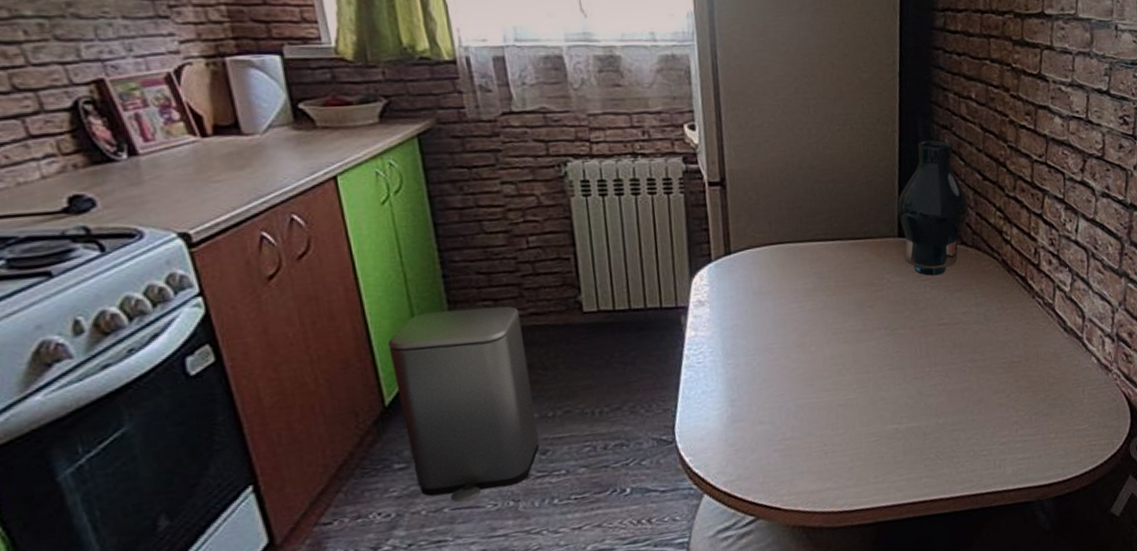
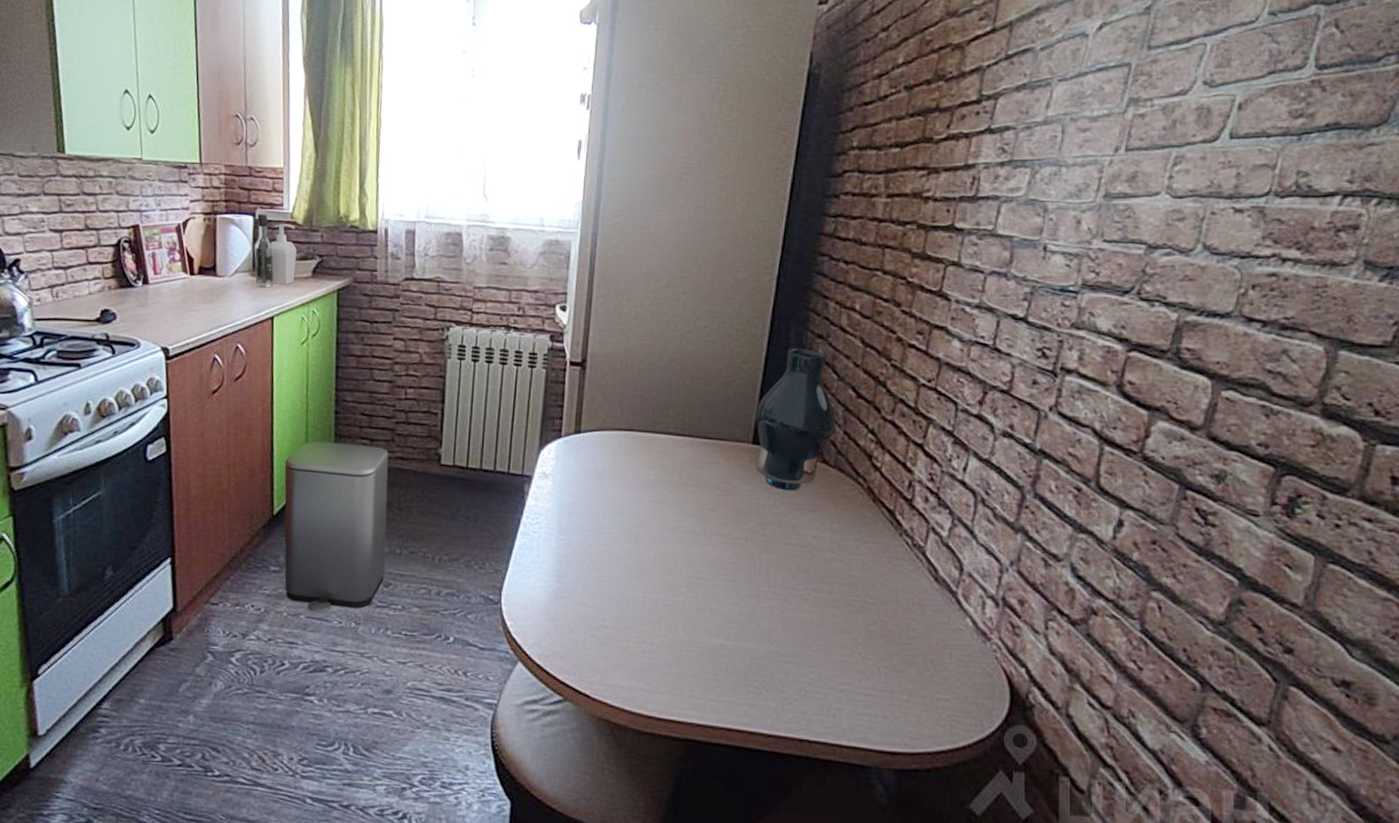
bottle: none [286,51,329,143] -> present [254,214,274,288]
soap bottle: none [313,60,357,137] -> present [271,223,297,285]

